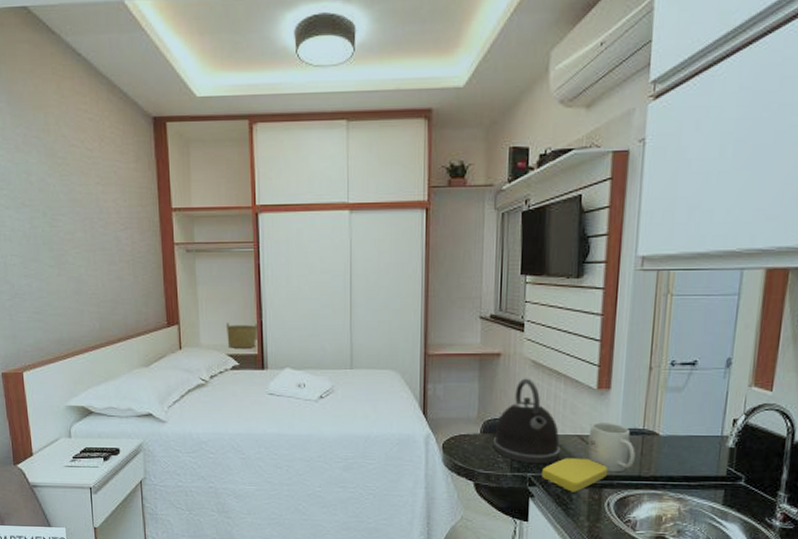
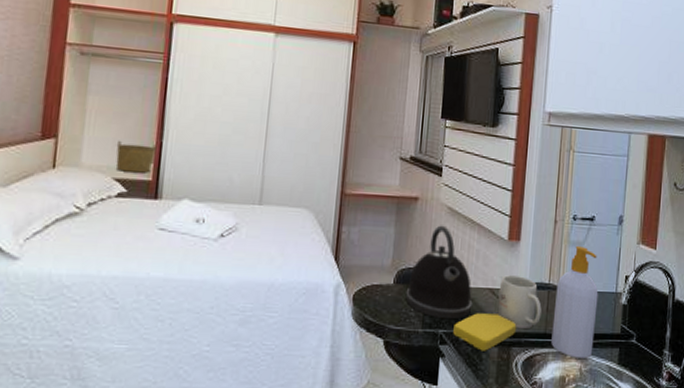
soap bottle: none [646,391,701,500] -> present [551,245,599,360]

